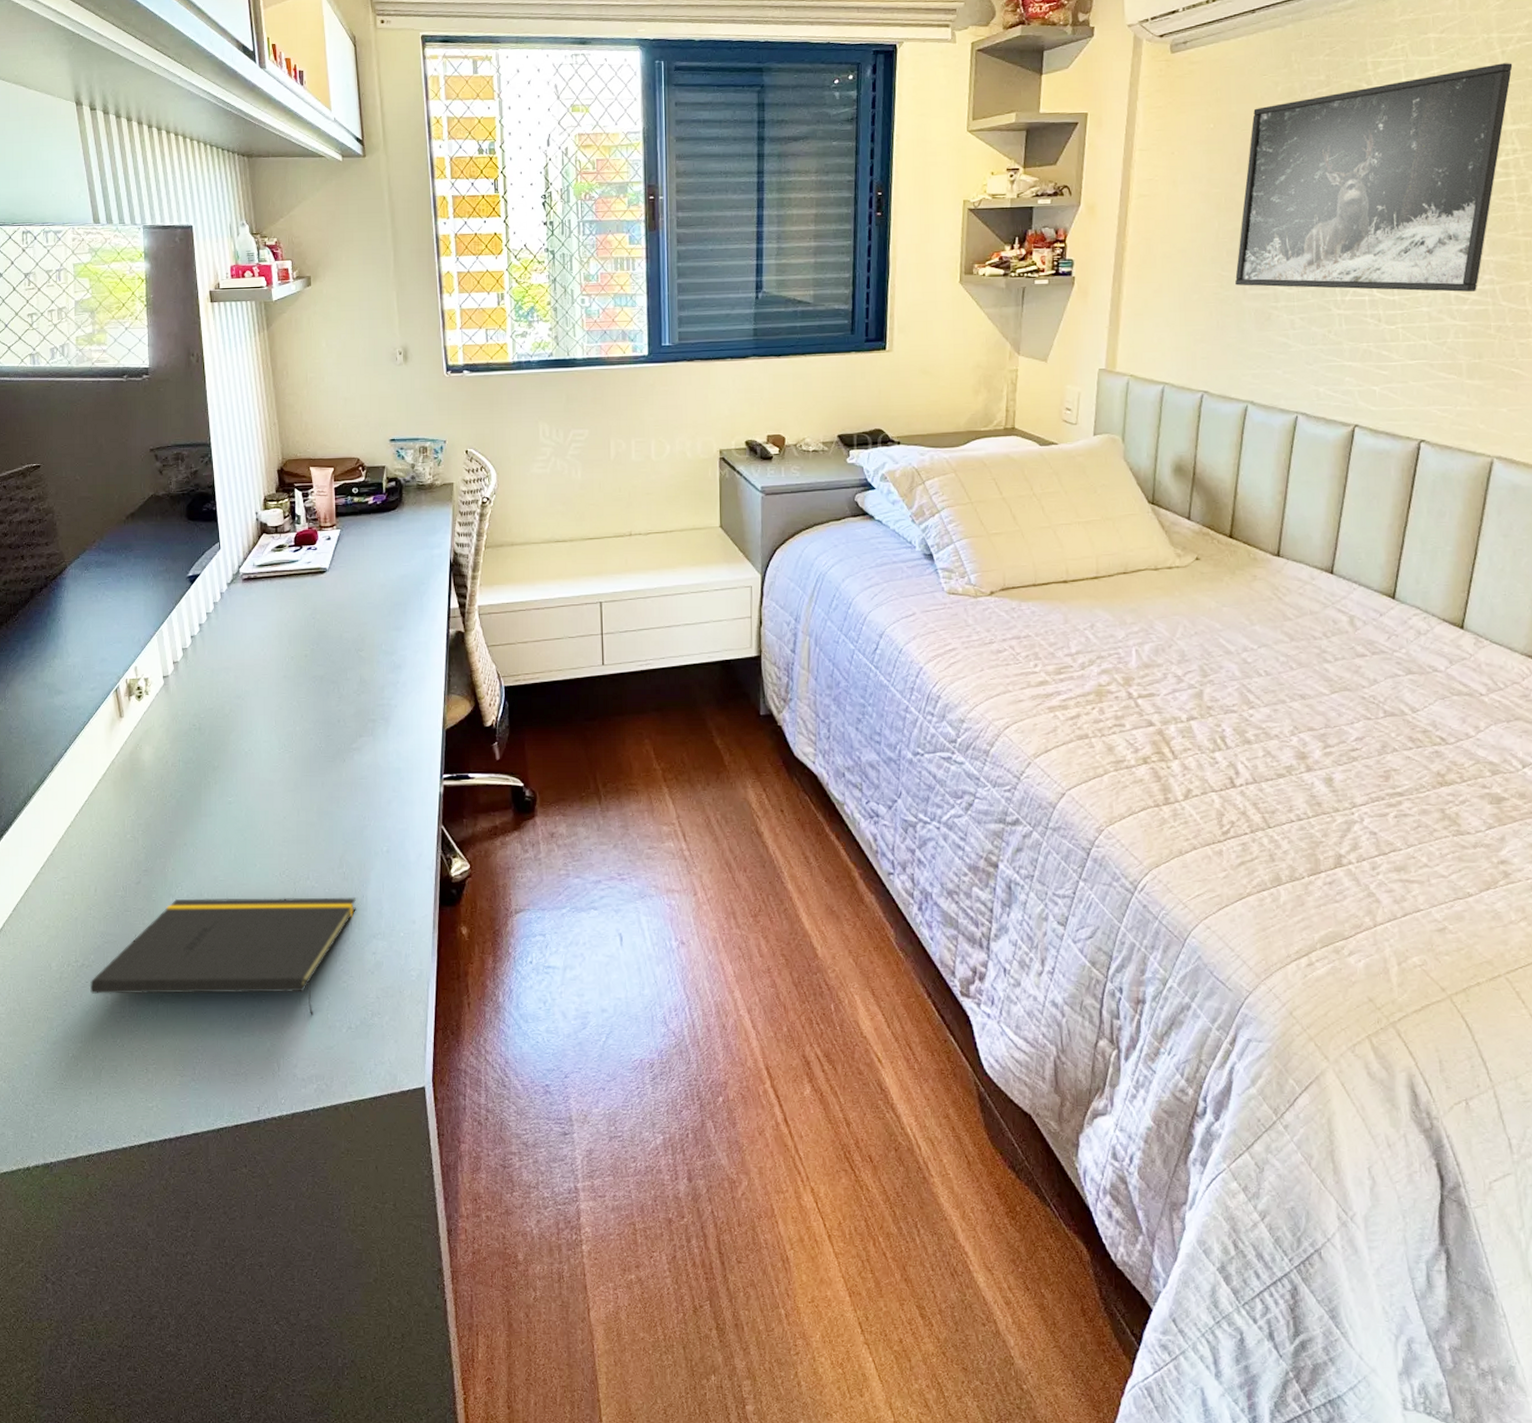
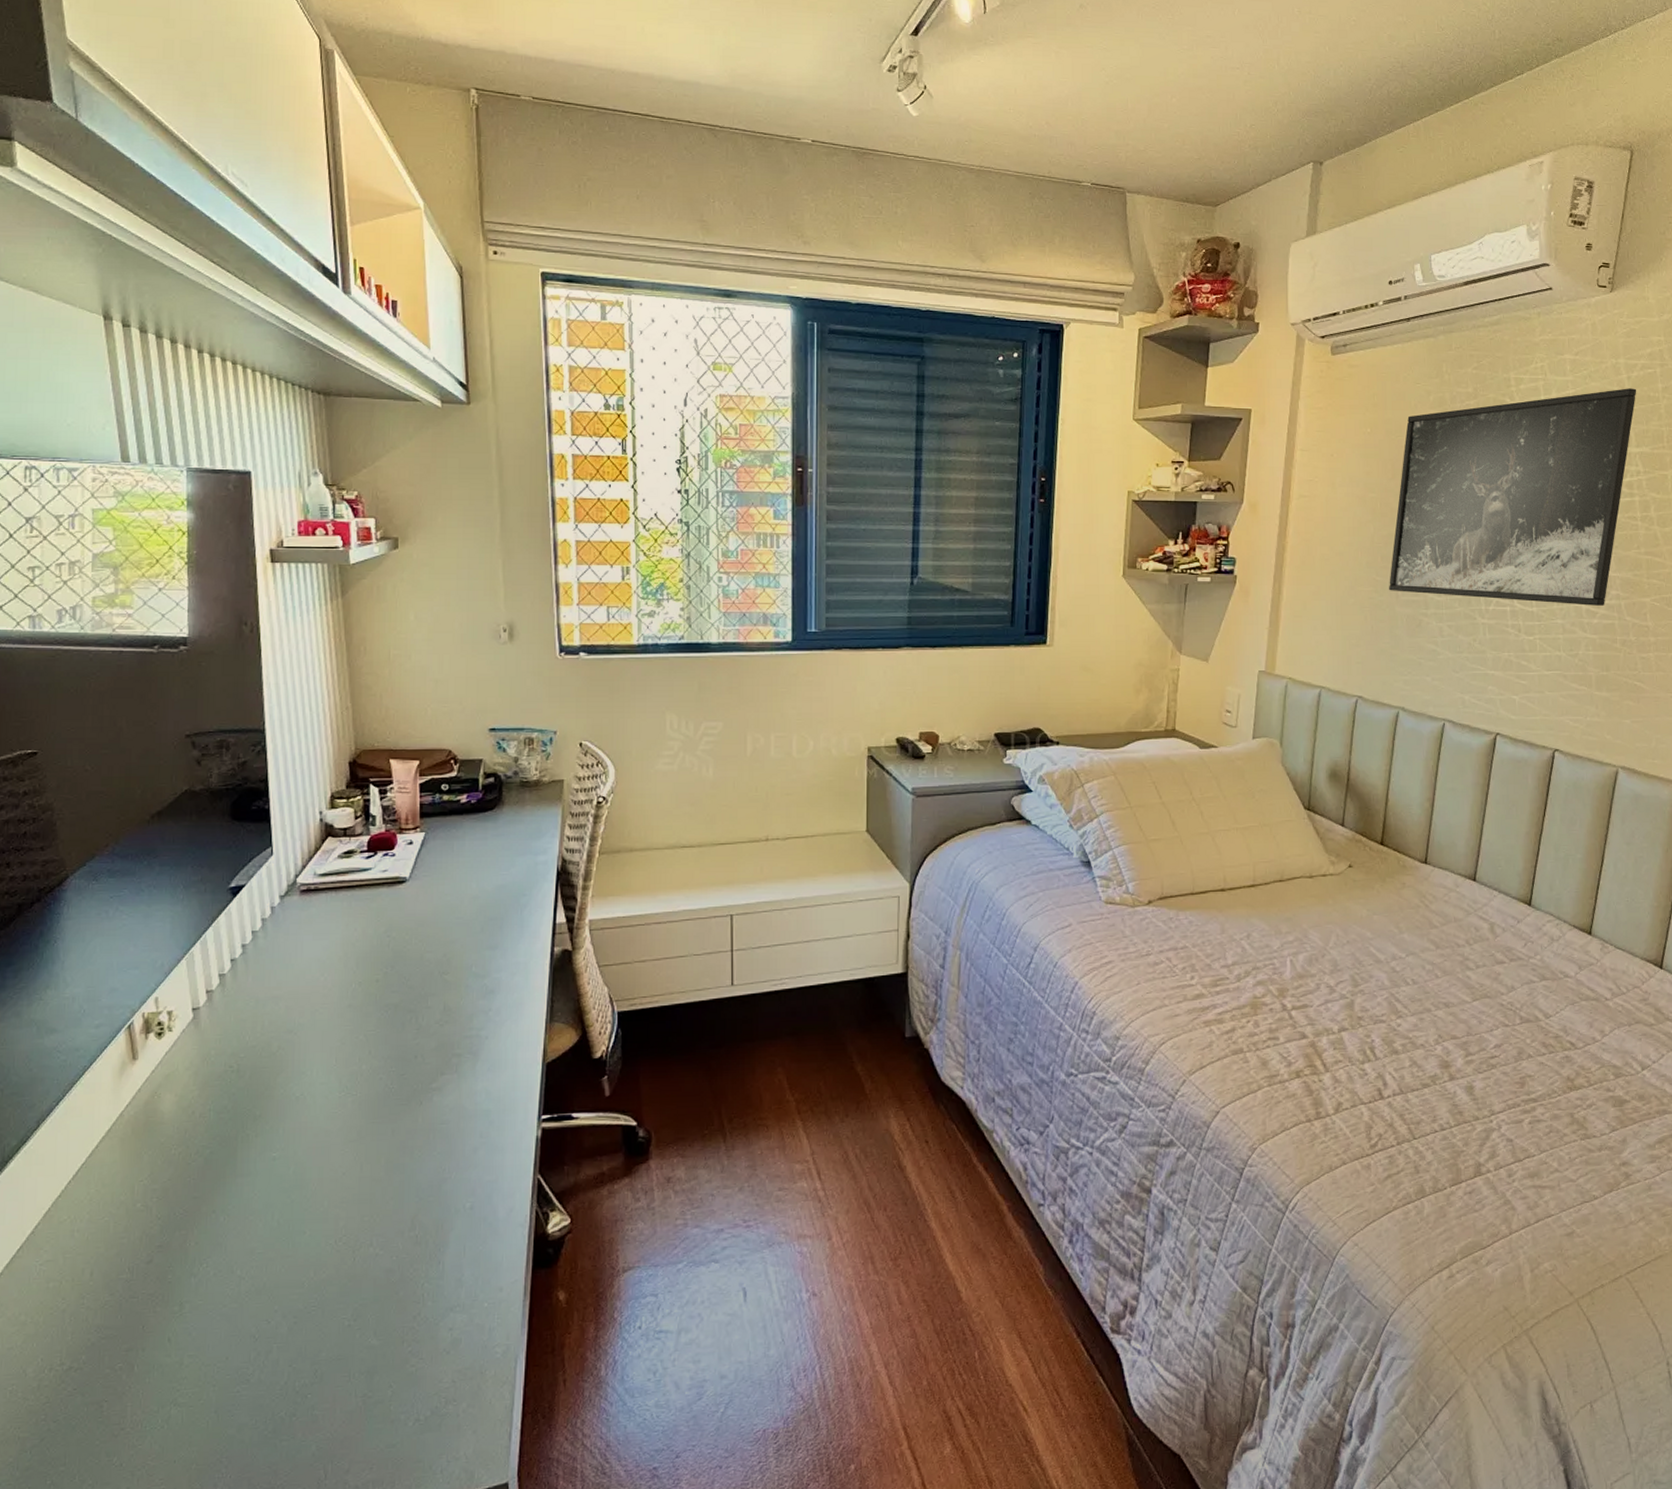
notepad: present [89,897,356,1016] -> none [78,1264,430,1409]

